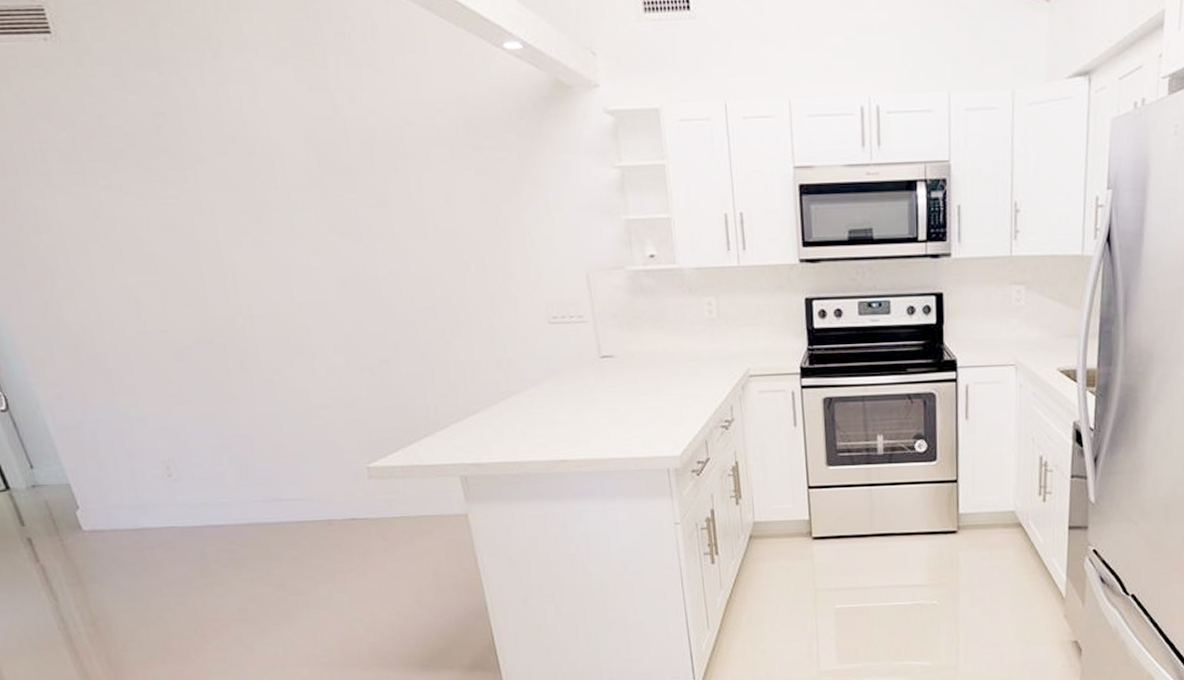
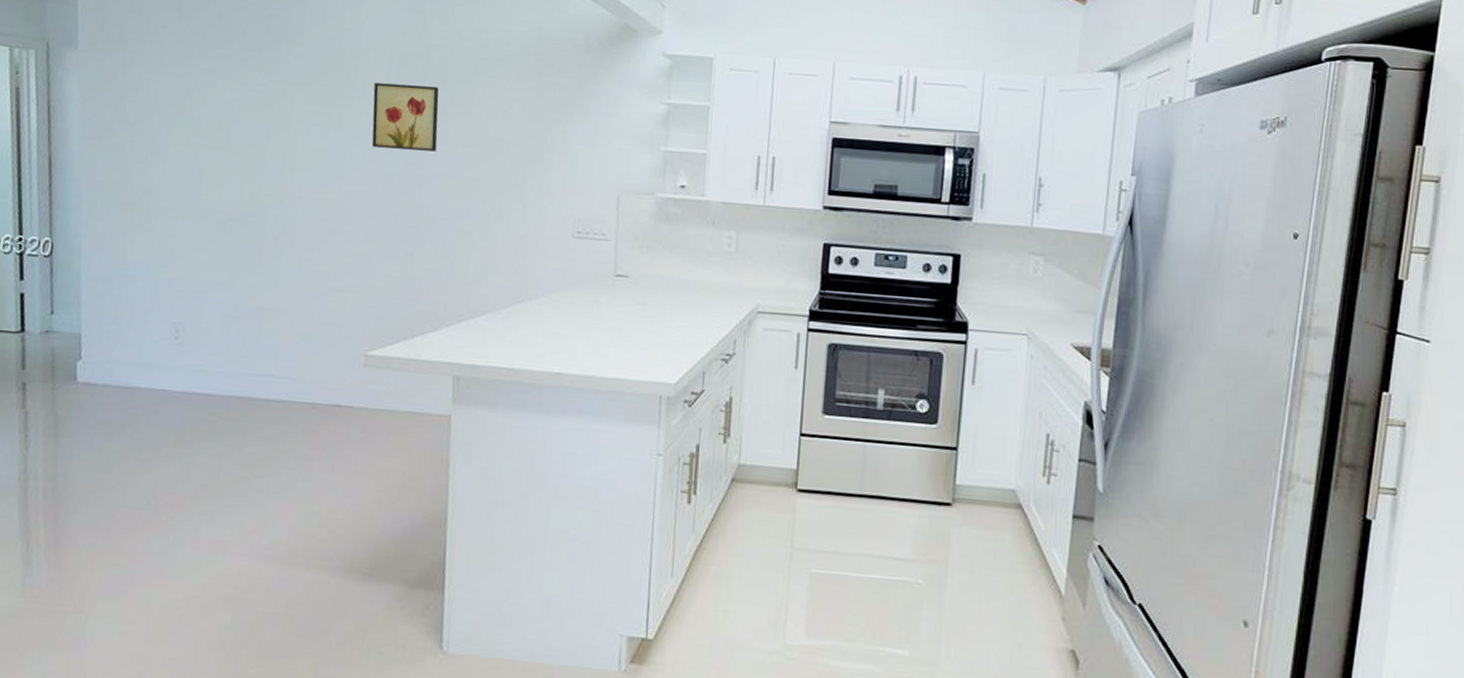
wall art: none [297,177,384,252] -> present [372,83,439,152]

